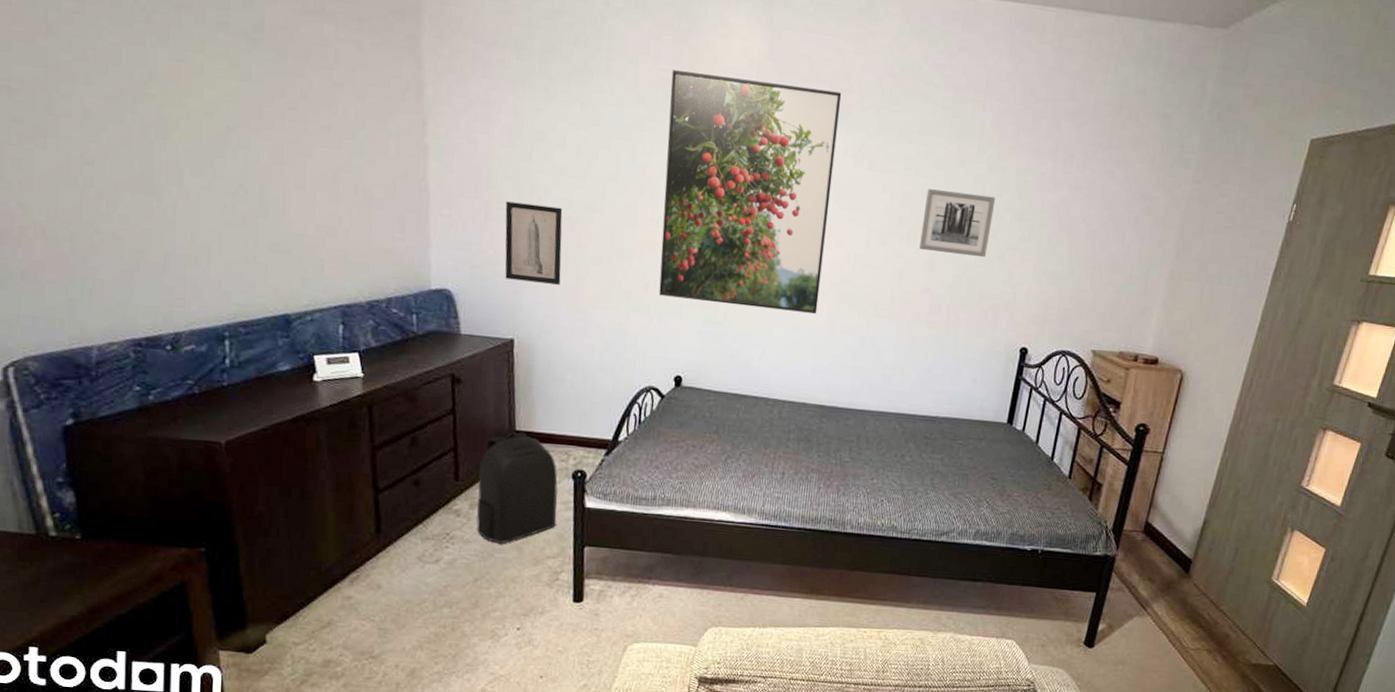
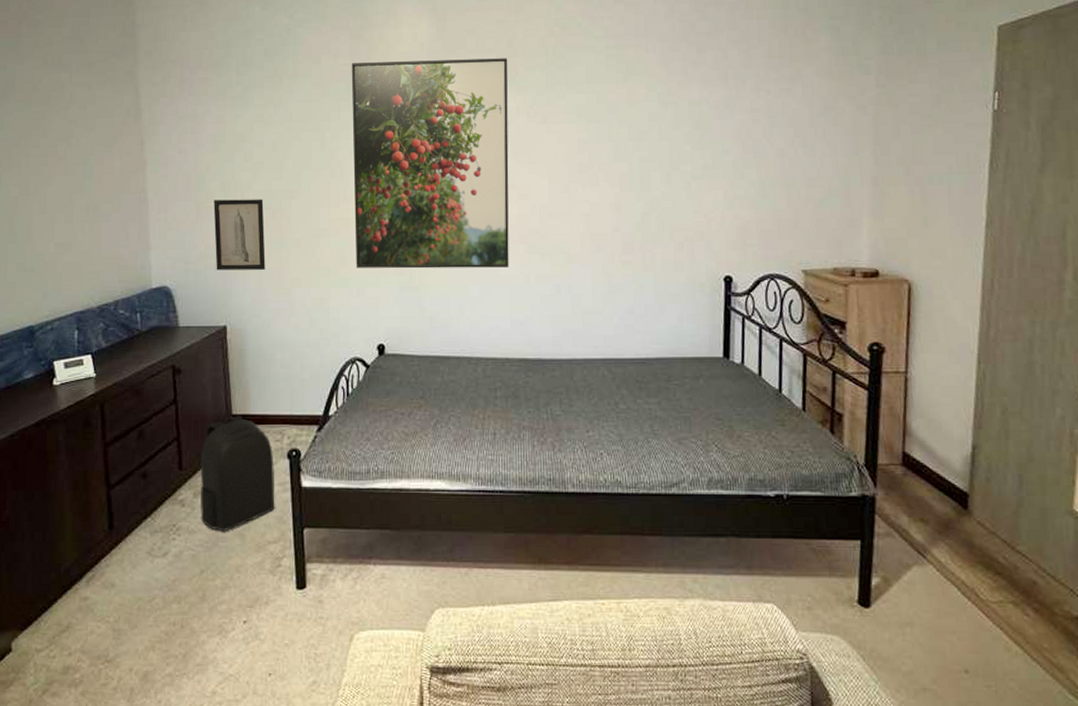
wall art: present [919,189,996,258] -> none [602,131,673,192]

